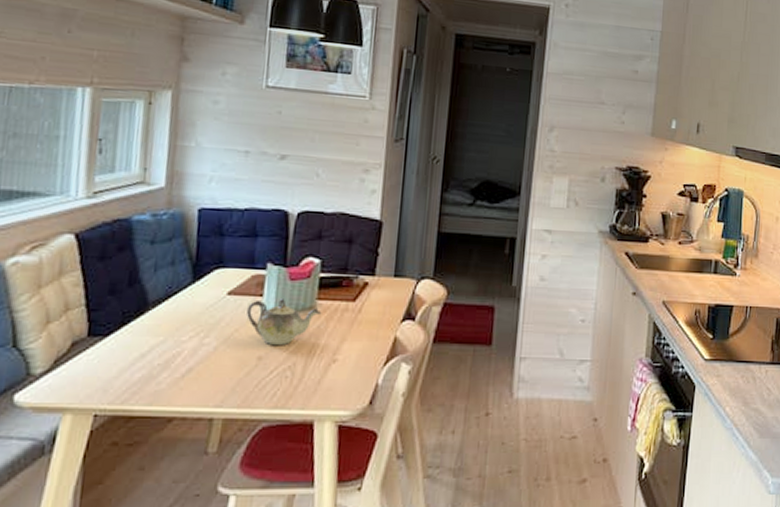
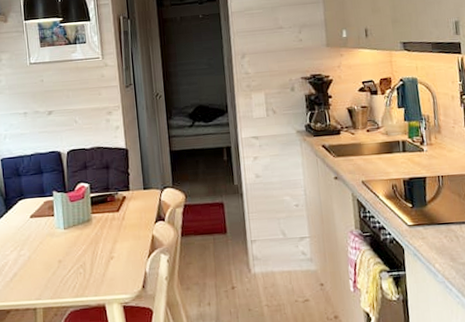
teapot: present [247,299,322,345] -> none [45,216,97,251]

